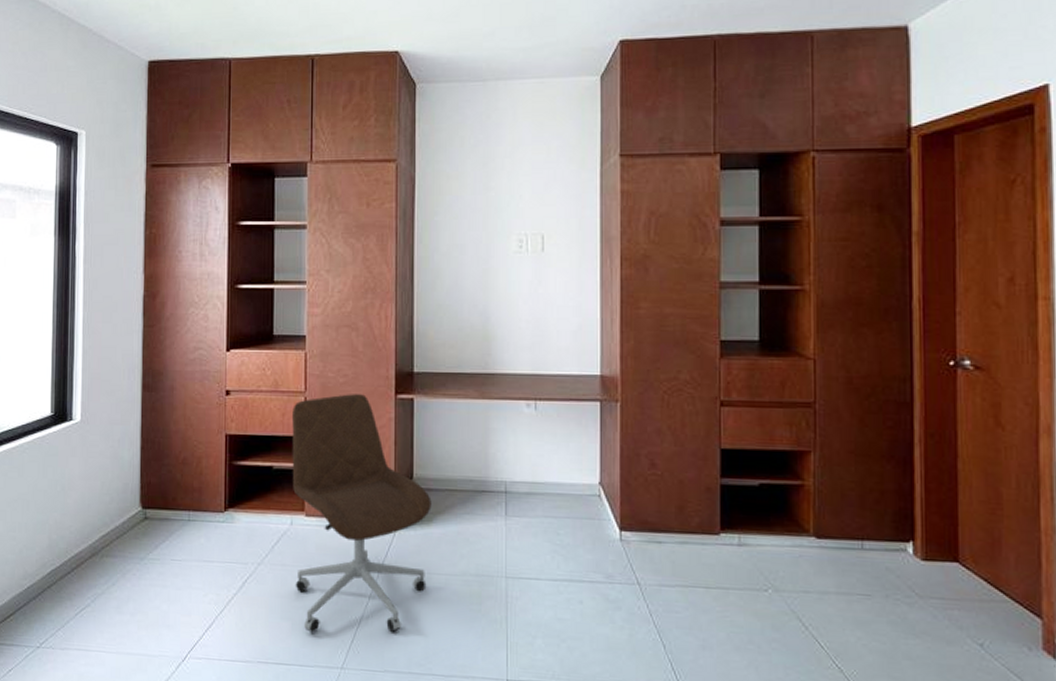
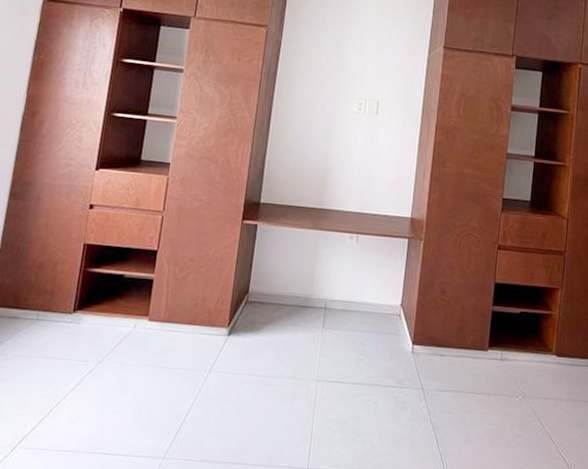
office chair: present [292,394,432,633] -> none [130,216,262,427]

